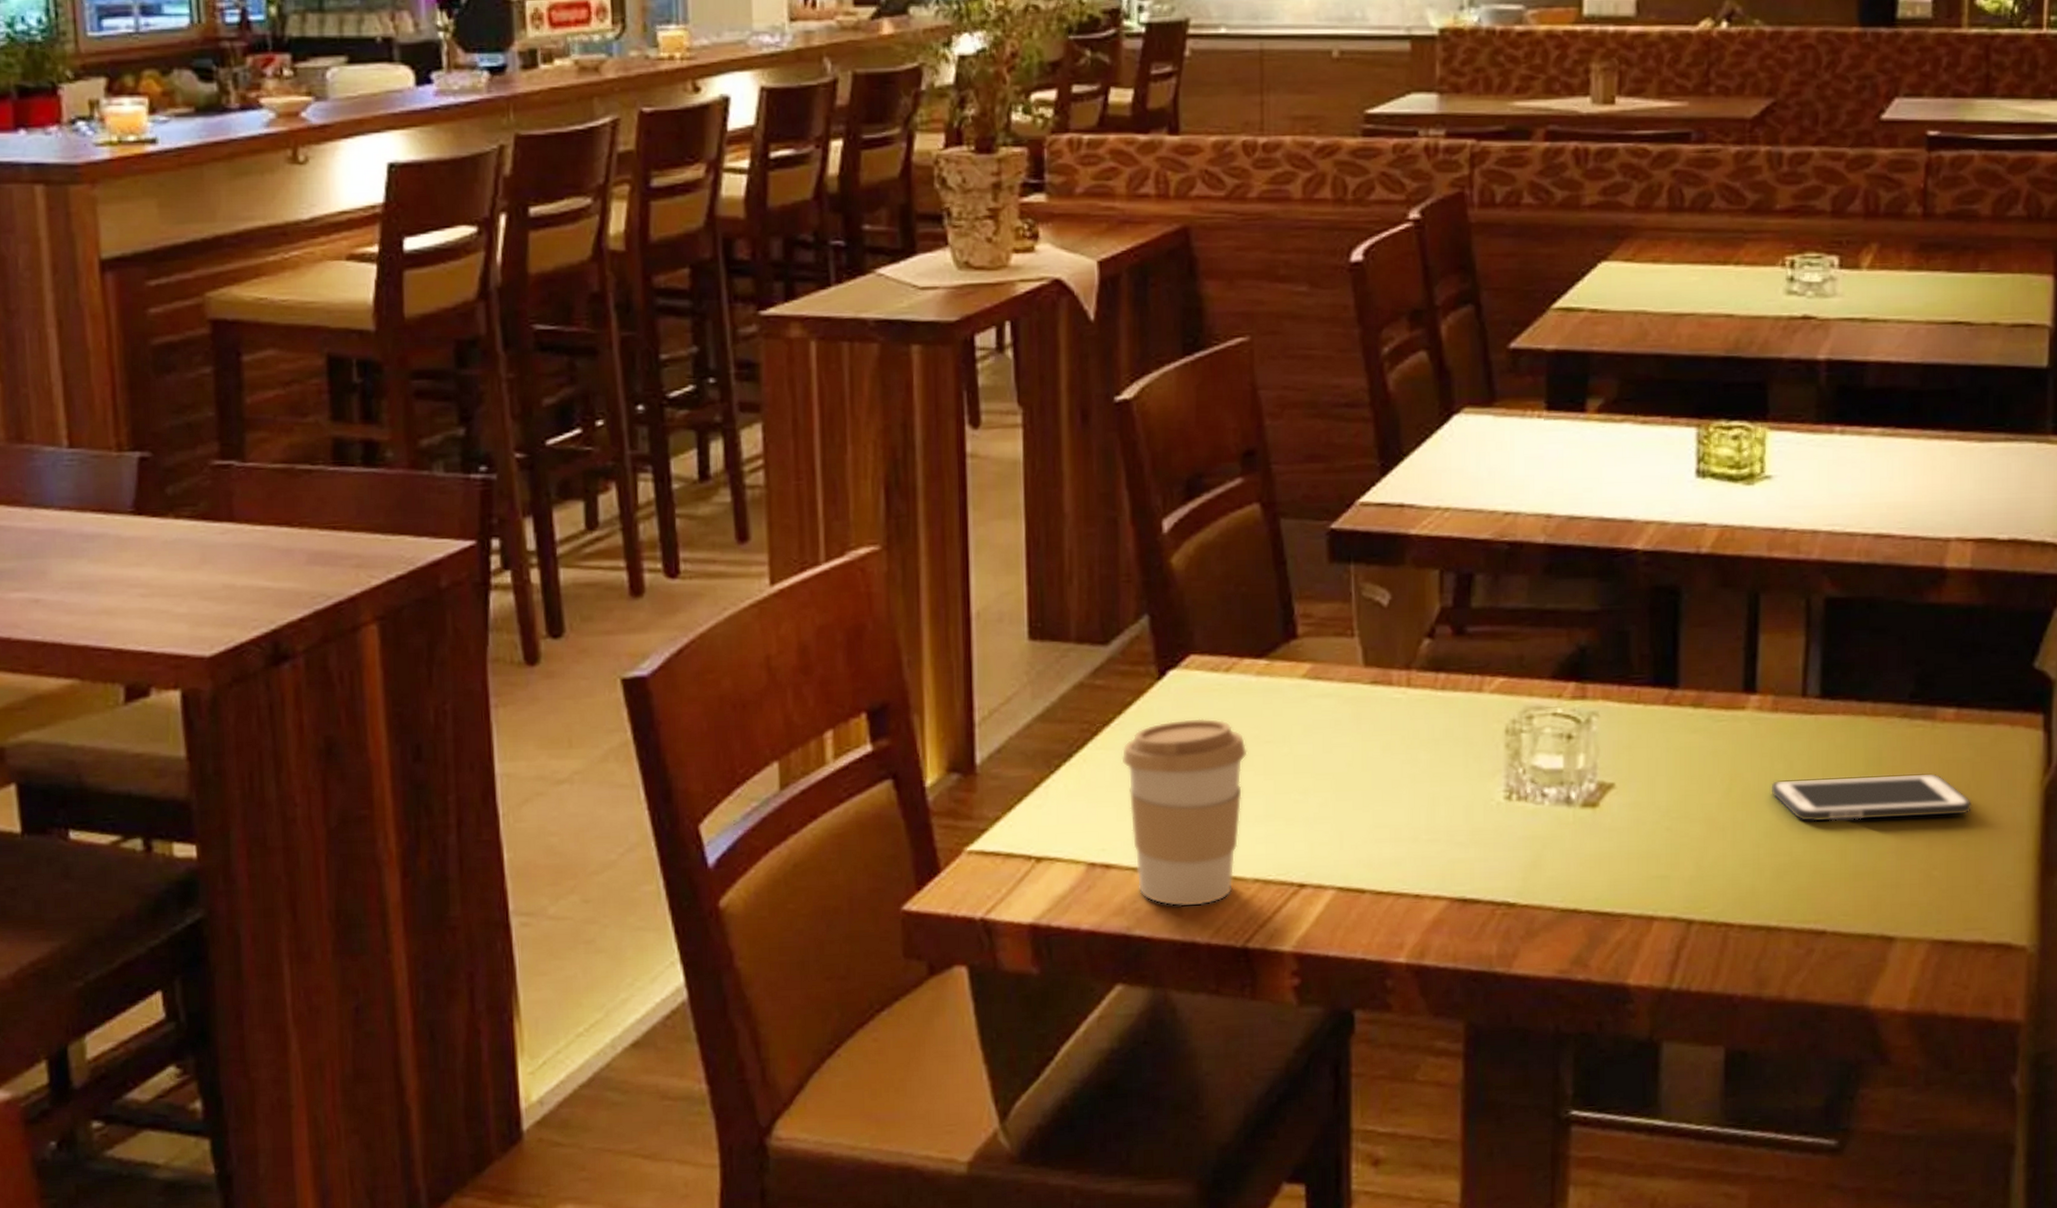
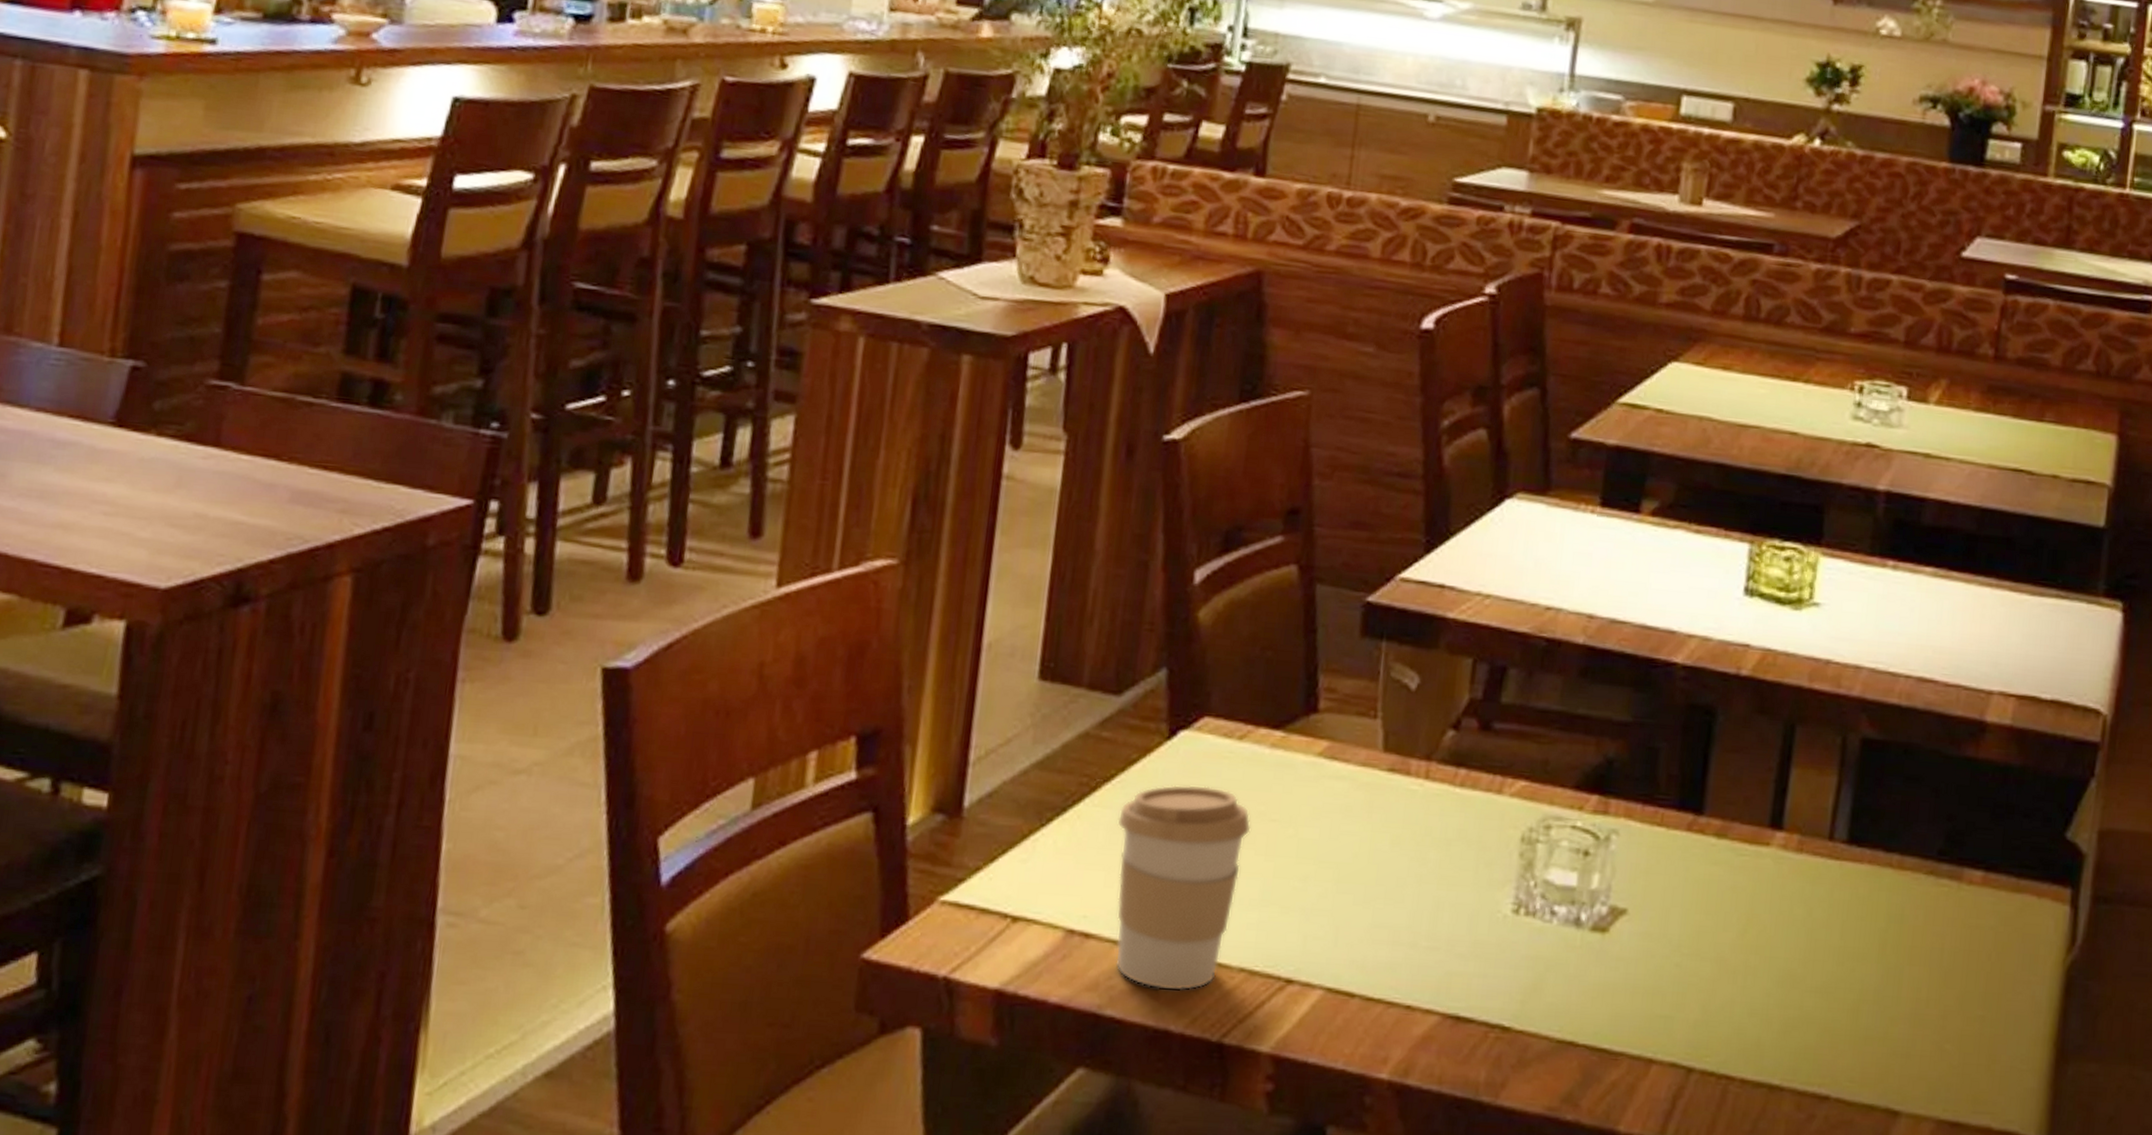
cell phone: present [1771,772,1973,822] -> none [1787,925,1992,987]

